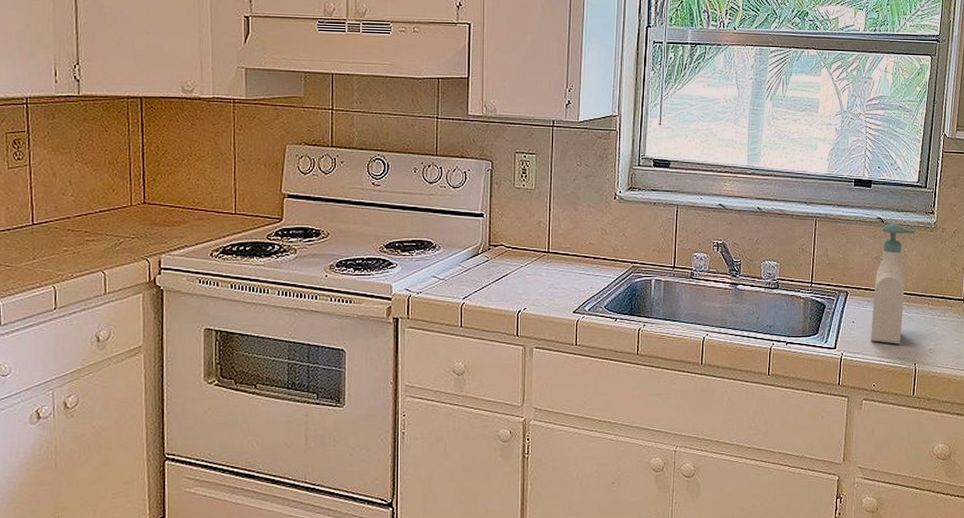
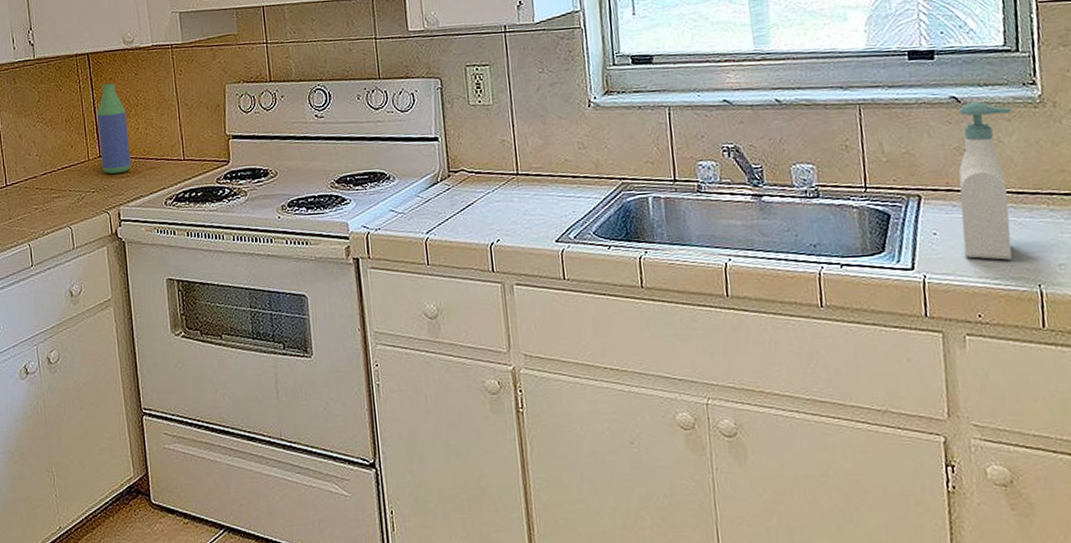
bottle: none [144,130,179,221] -> present [96,83,132,174]

